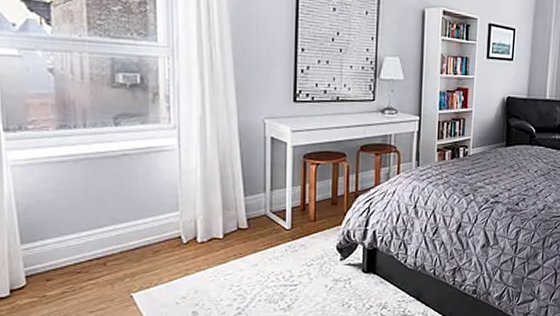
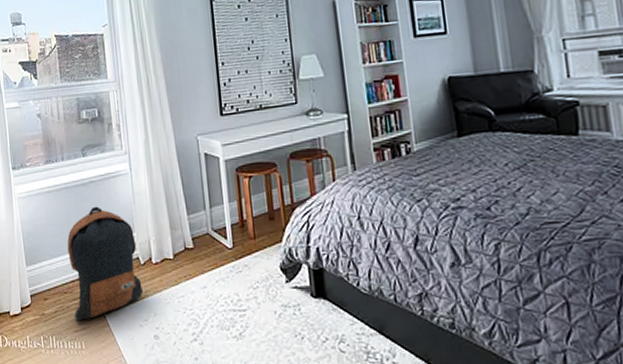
backpack: none [84,182,182,301] -> present [67,206,143,320]

